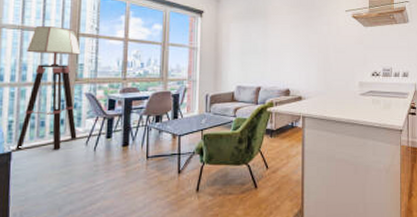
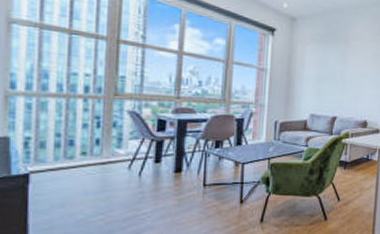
floor lamp: present [16,26,81,150] -> none [35,26,122,173]

